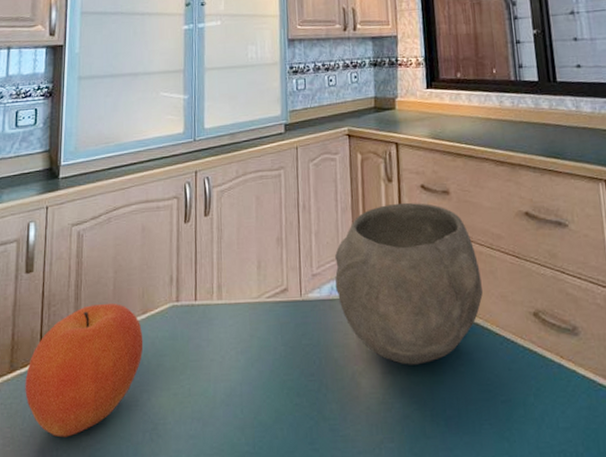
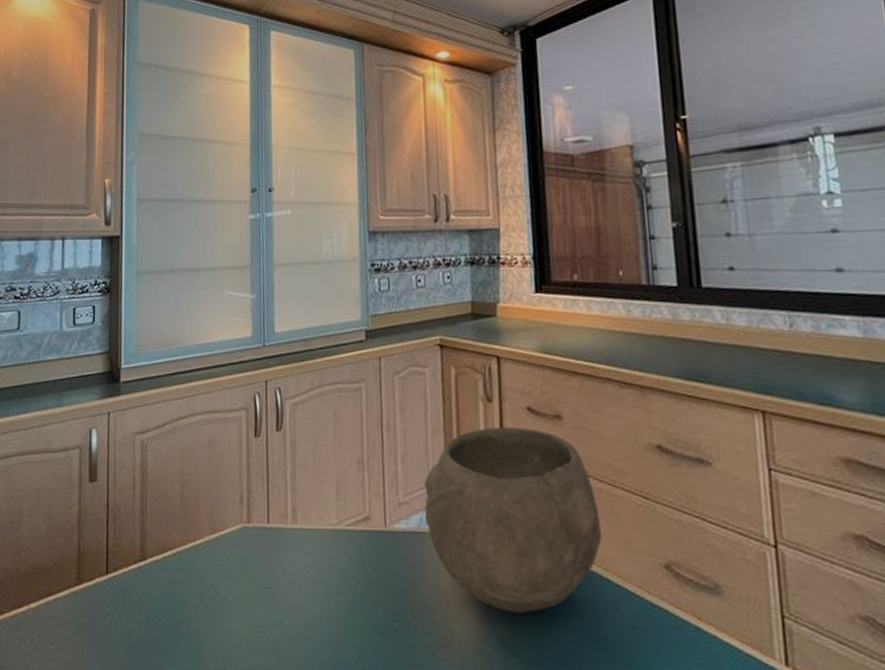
fruit: present [25,304,144,438] -> none [93,520,214,657]

